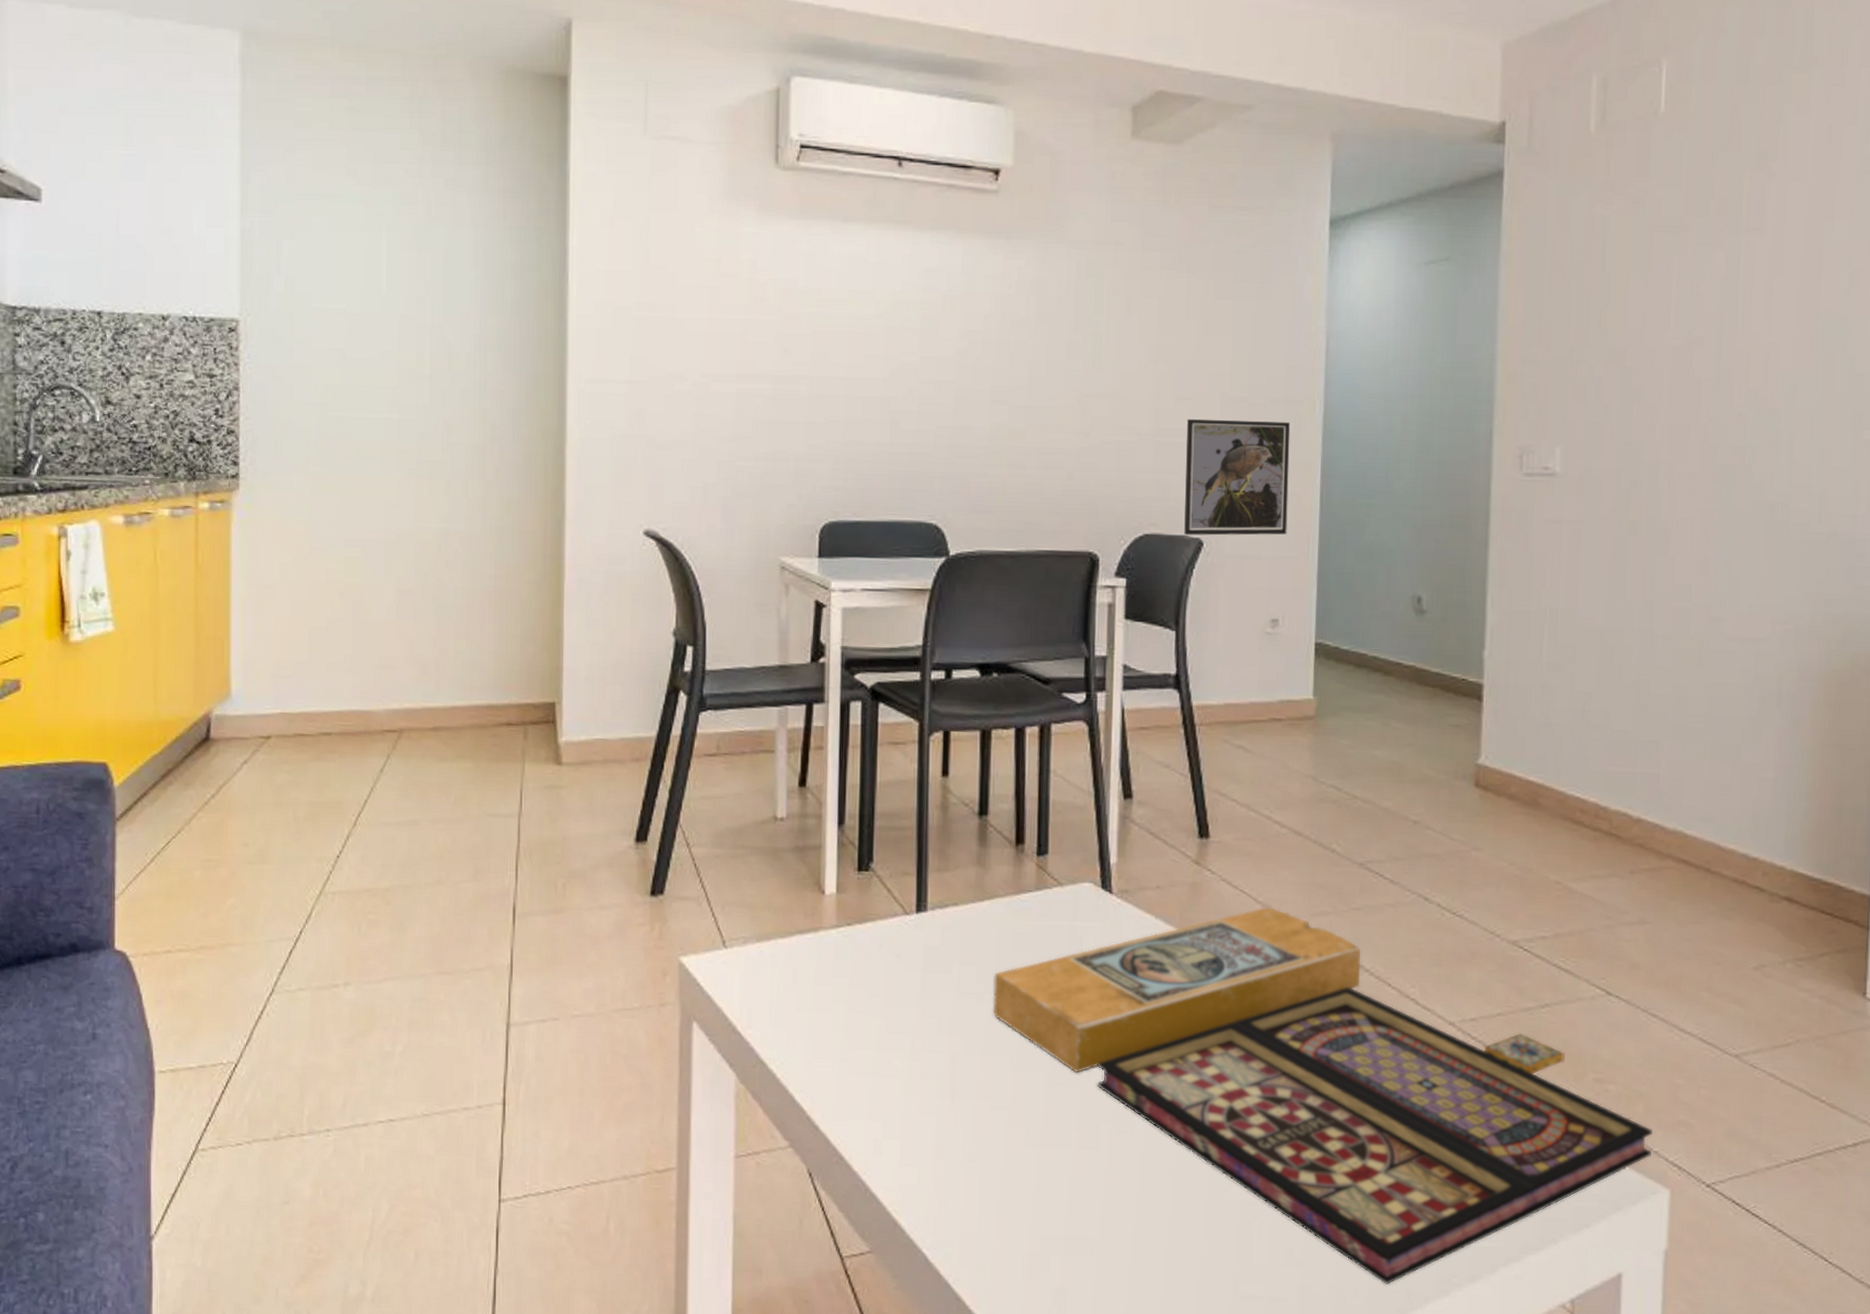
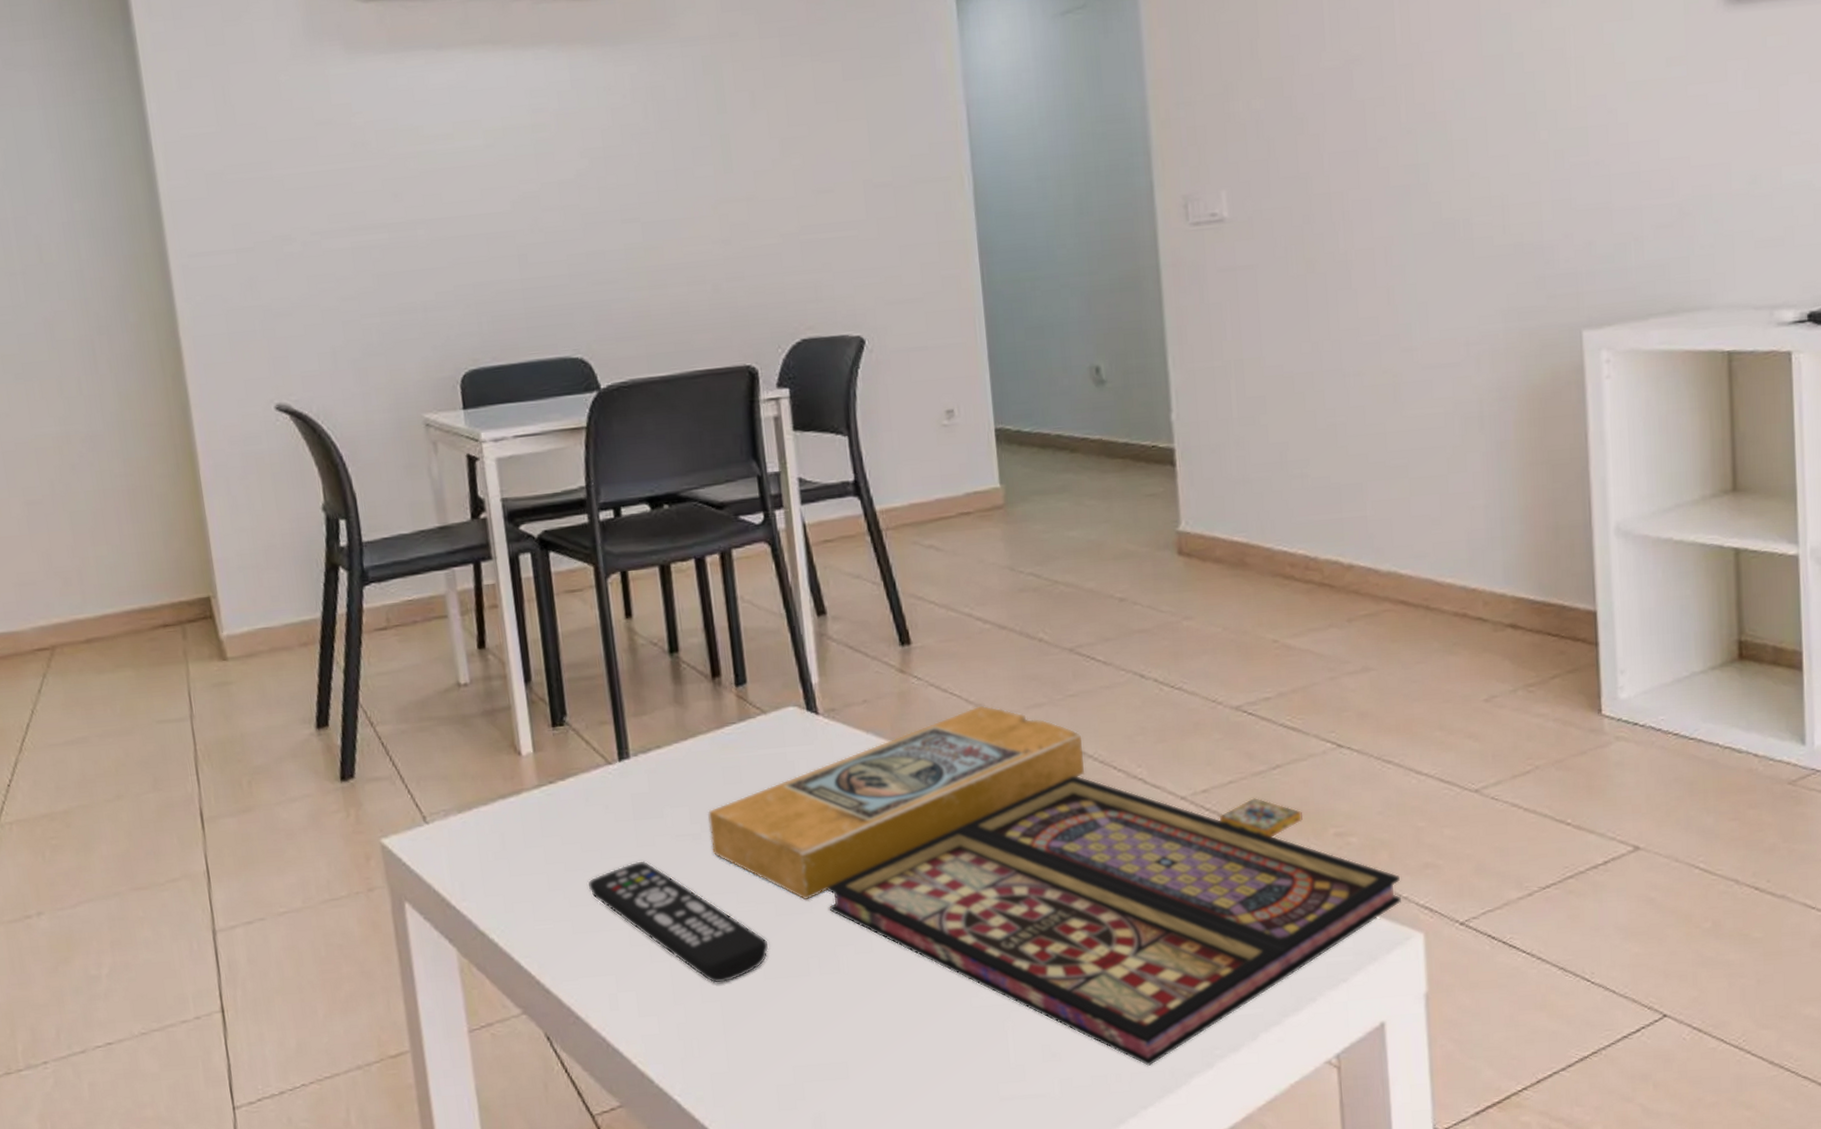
remote control: none [870,1012,1034,1143] -> present [587,861,769,983]
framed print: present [1184,418,1291,536] -> none [830,202,951,334]

